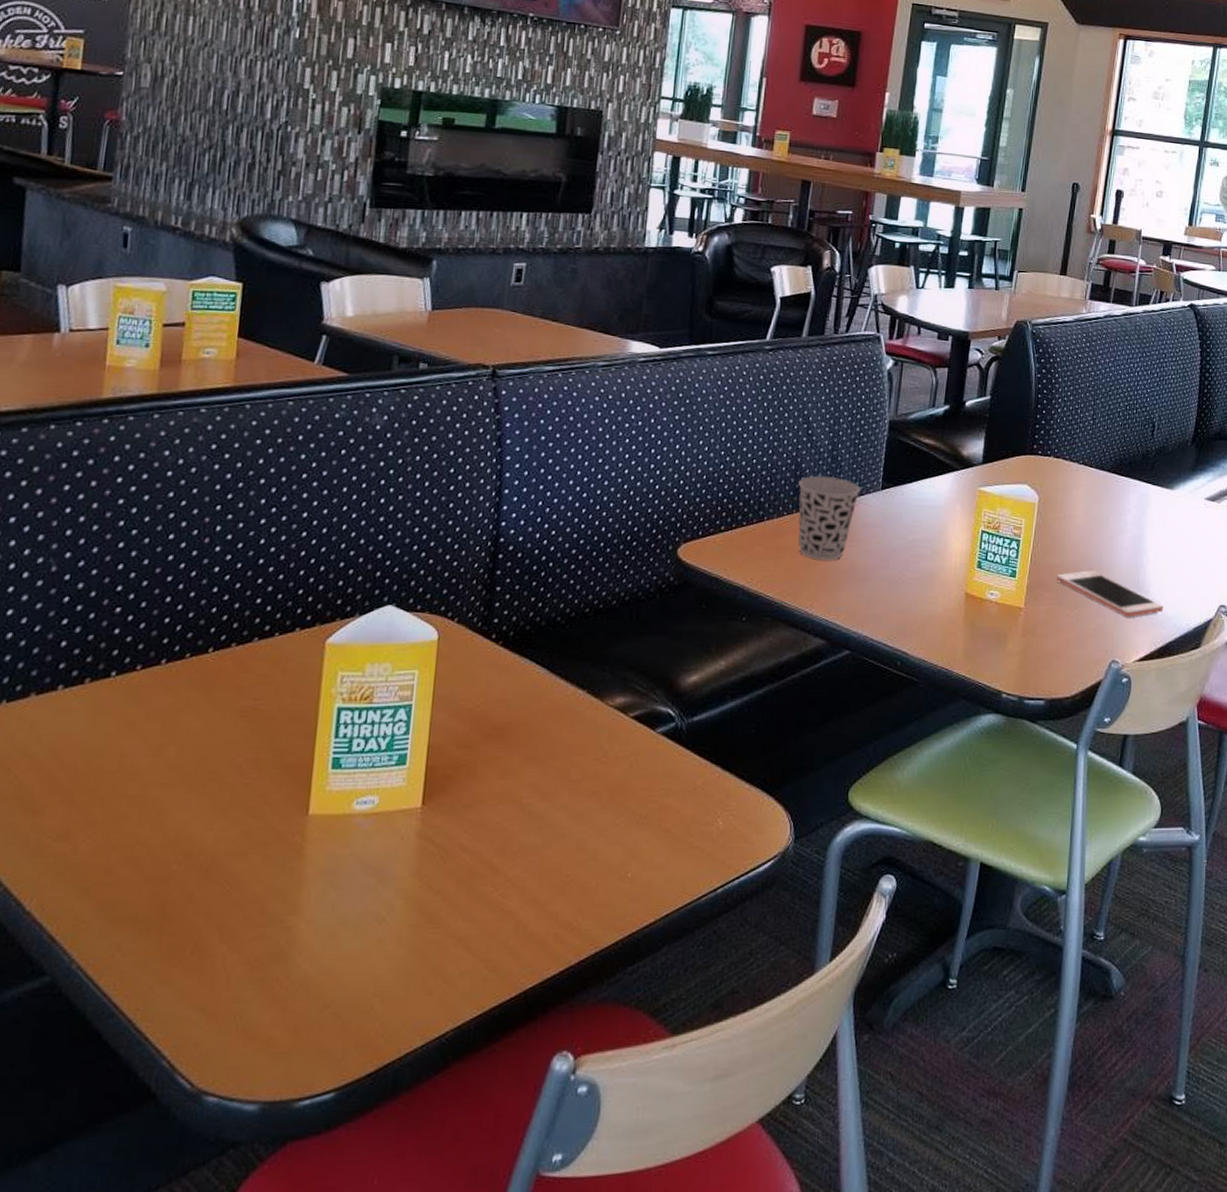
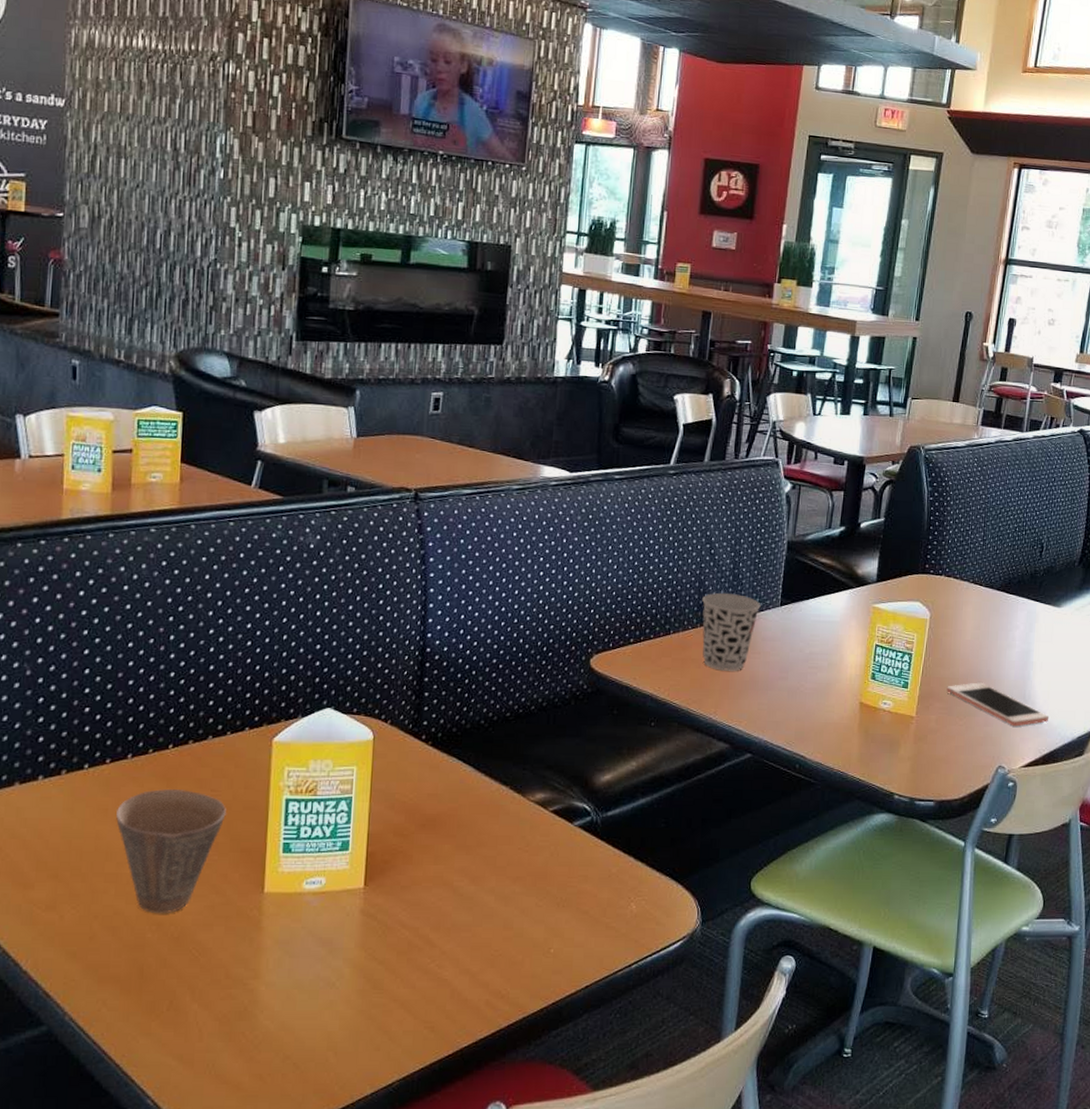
cup: none [144,699,270,842] -> present [116,789,226,914]

